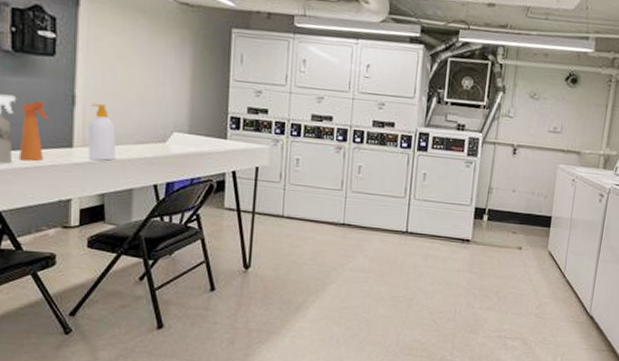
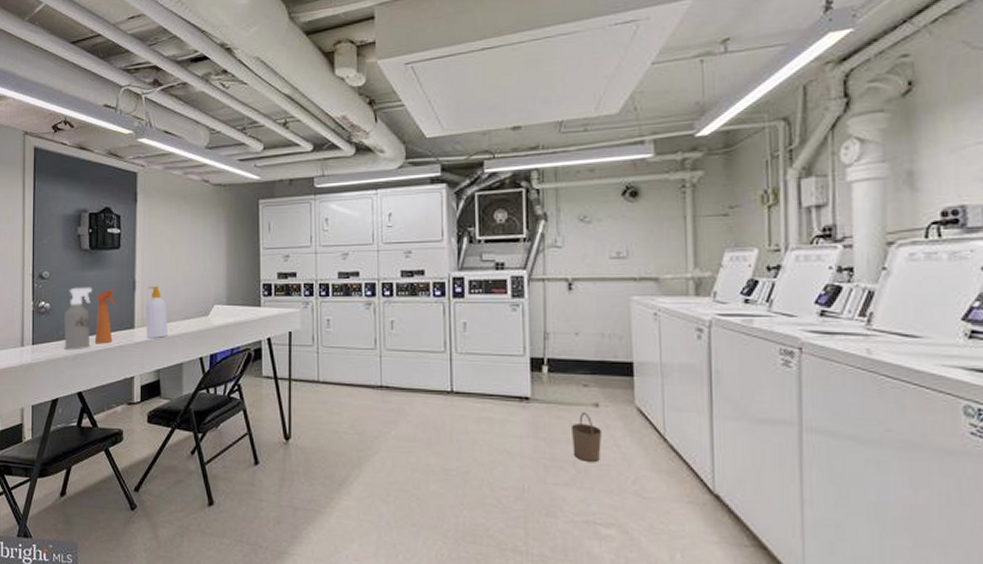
bucket: none [497,253,521,293] -> present [570,411,603,463]

